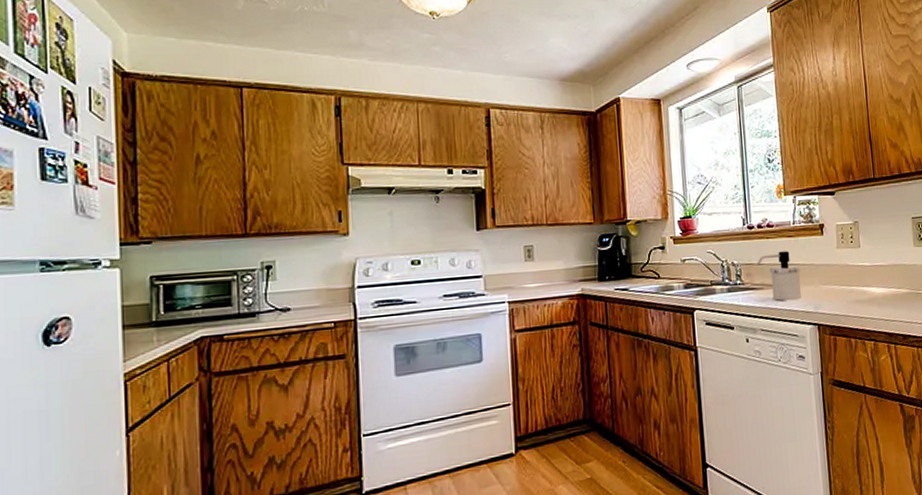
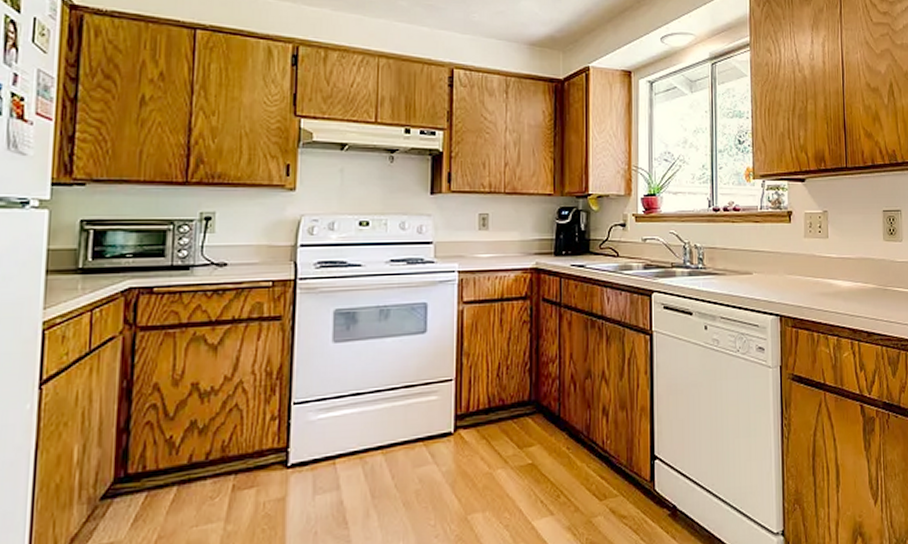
soap dispenser: present [757,251,802,301] -> none [720,237,765,289]

